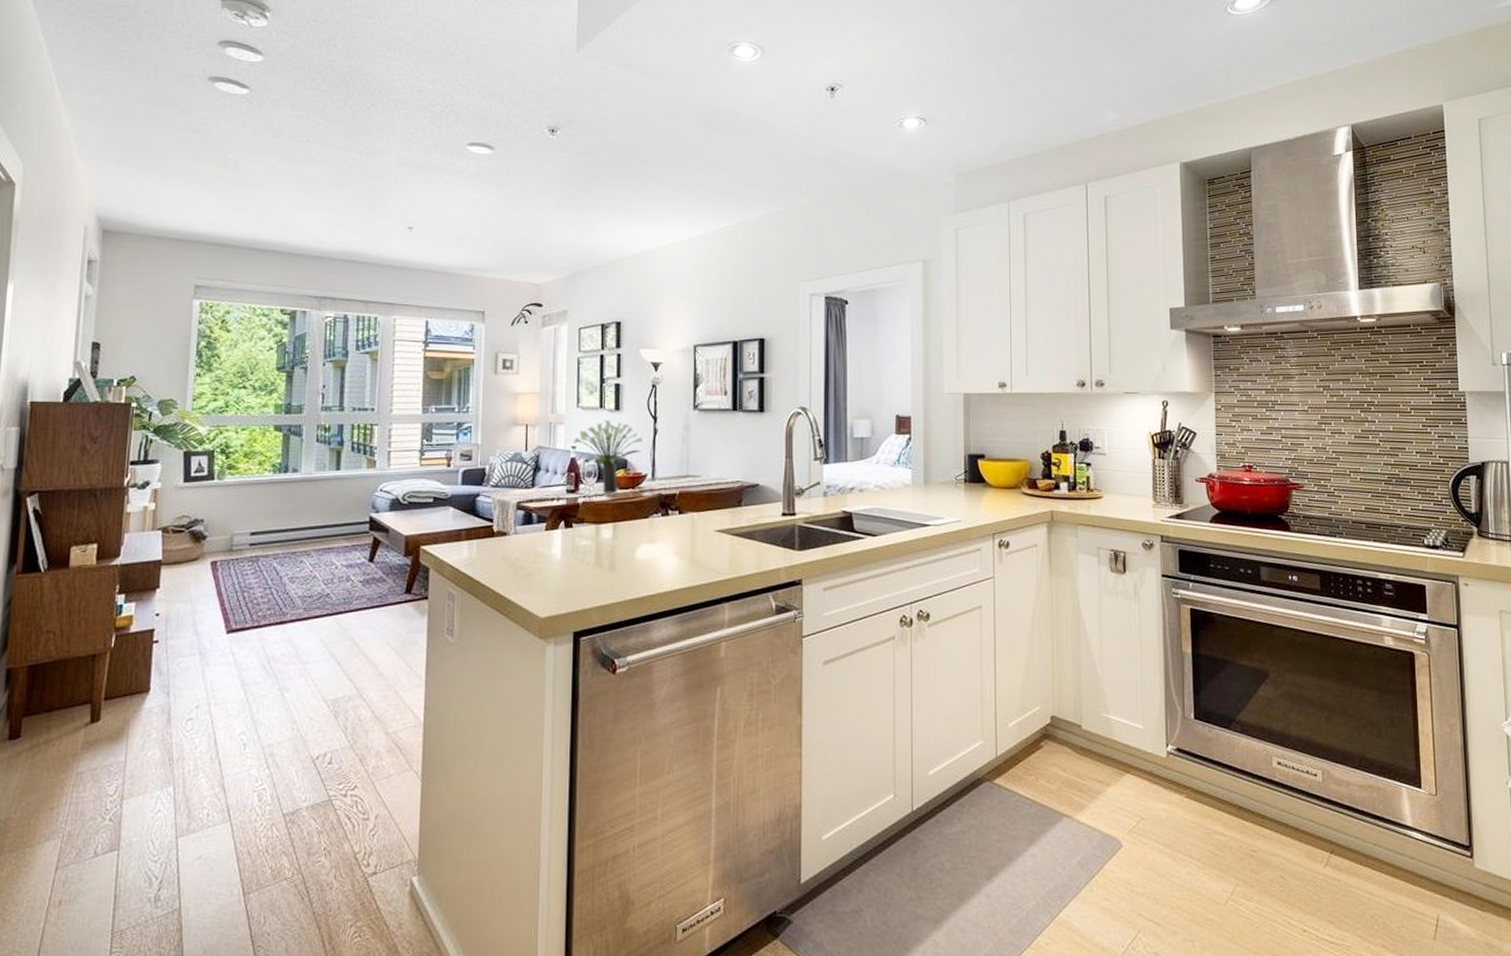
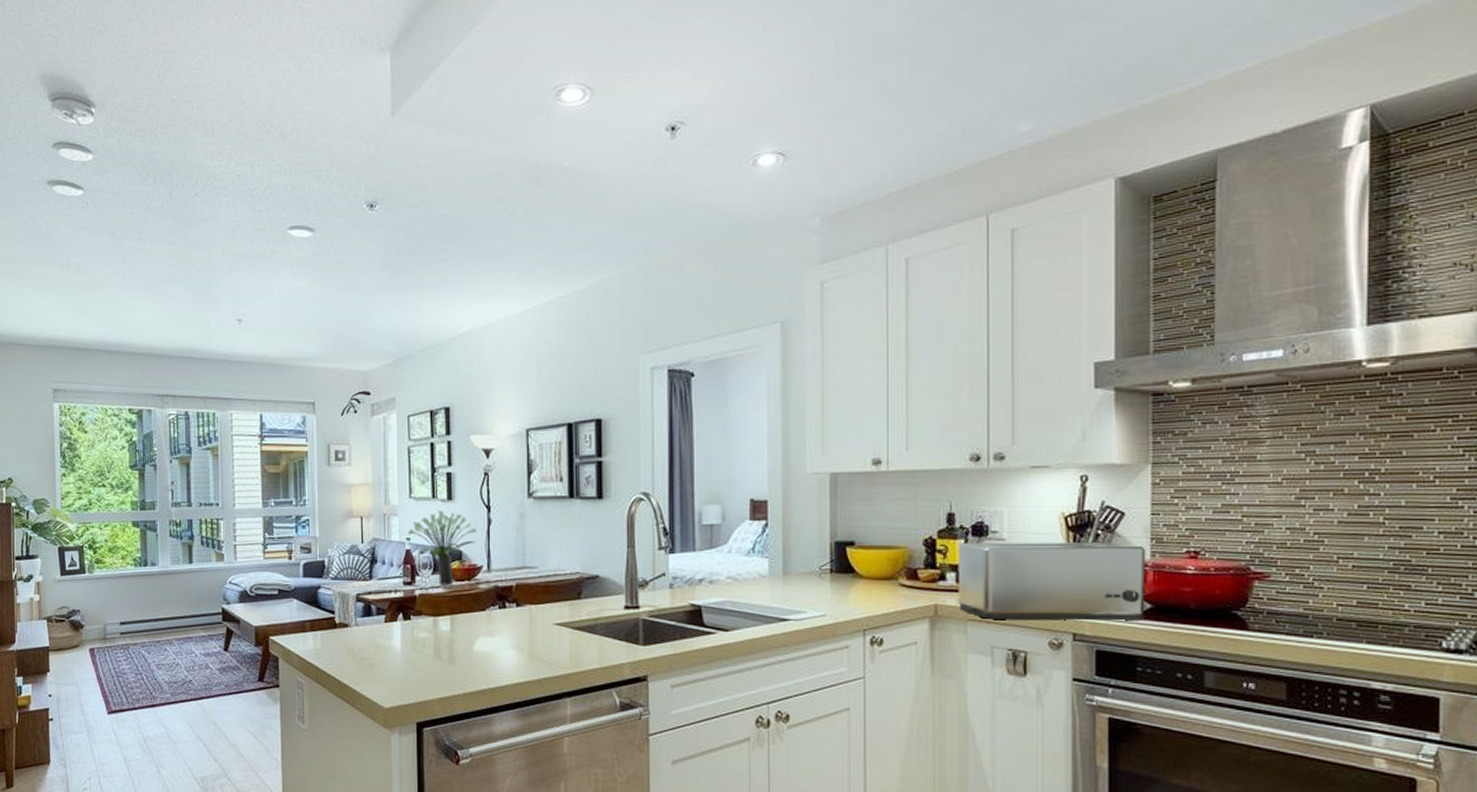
toaster: none [1069,456,1214,525] -> present [958,541,1145,621]

